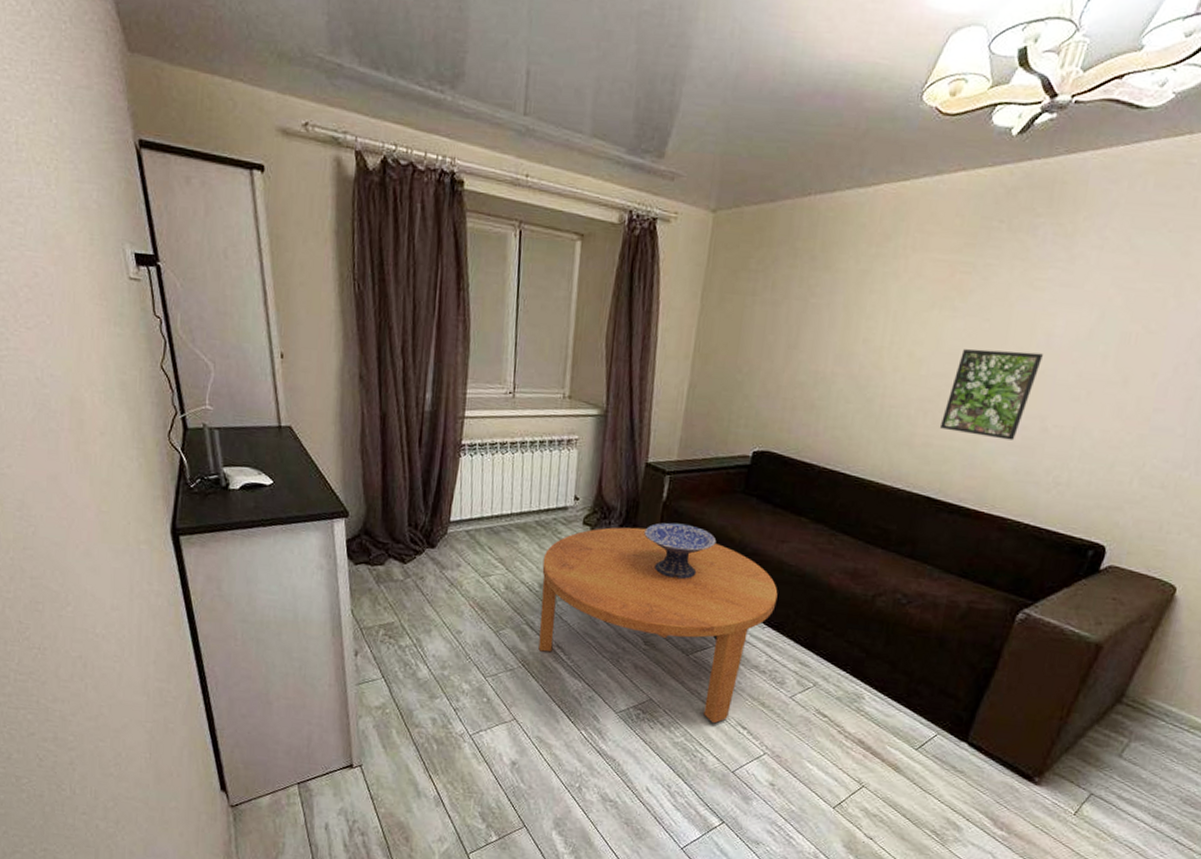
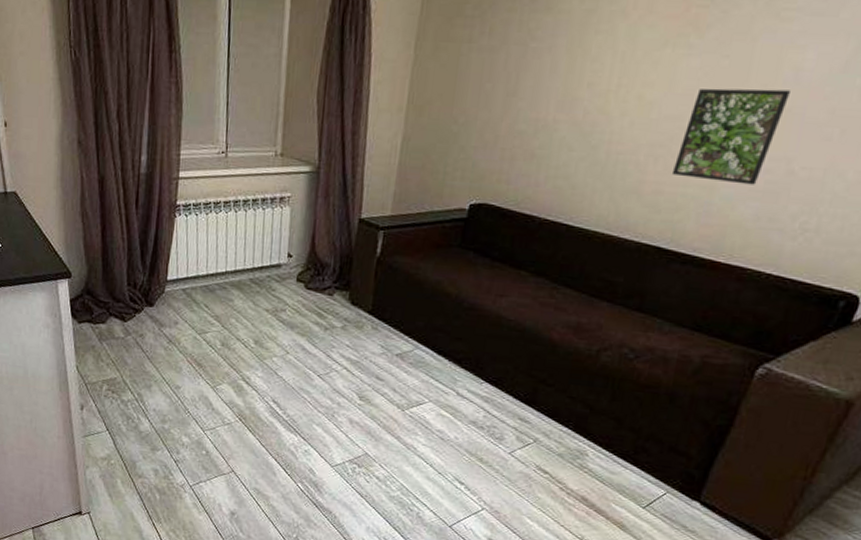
coffee table: present [538,527,778,724] -> none [254,283,497,479]
decorative bowl: present [644,522,717,580] -> none [358,278,432,335]

